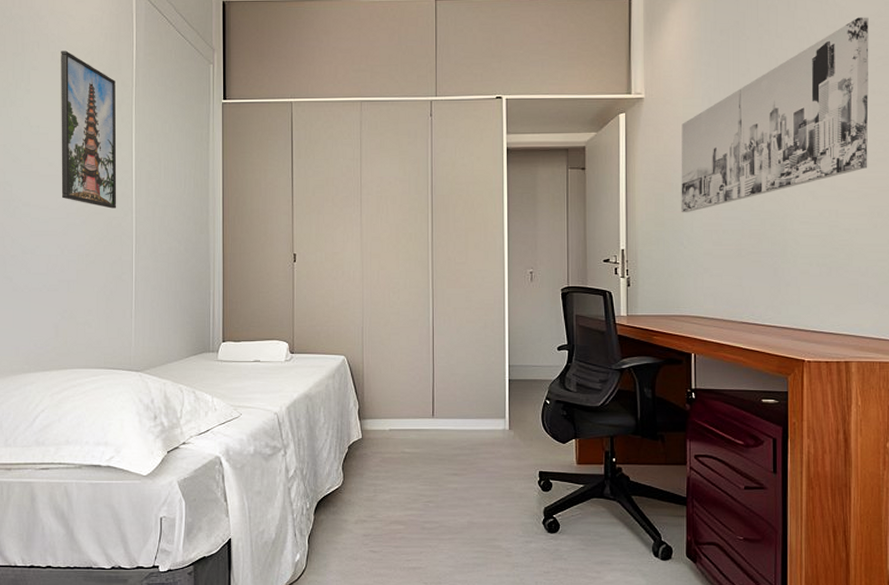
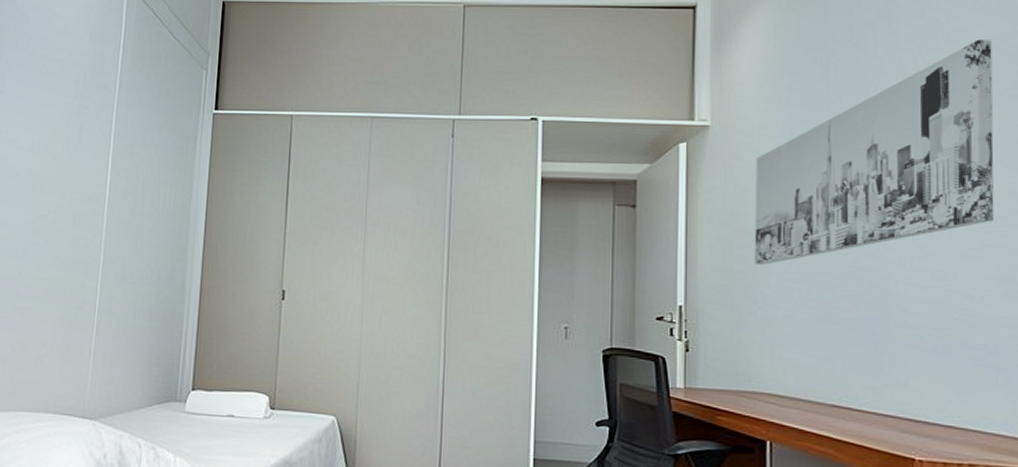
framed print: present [61,50,117,209] -> none [25,50,97,228]

